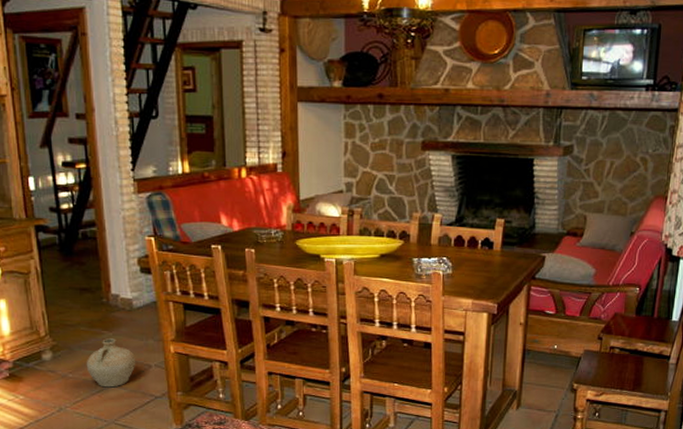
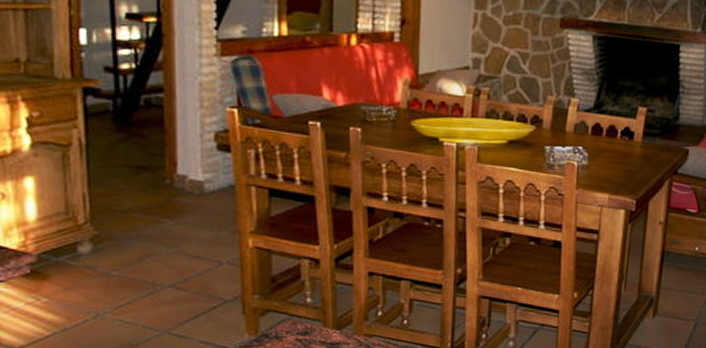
ceramic jug: present [86,338,136,388] -> none [136,228,203,289]

